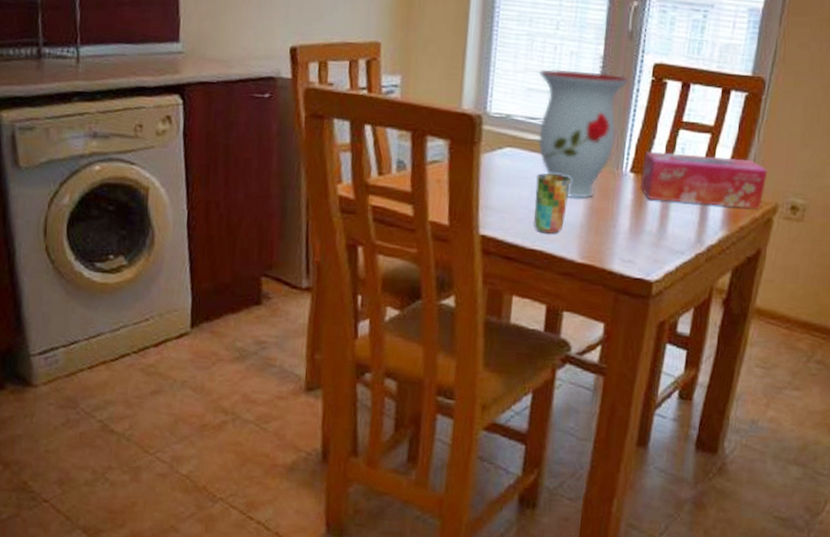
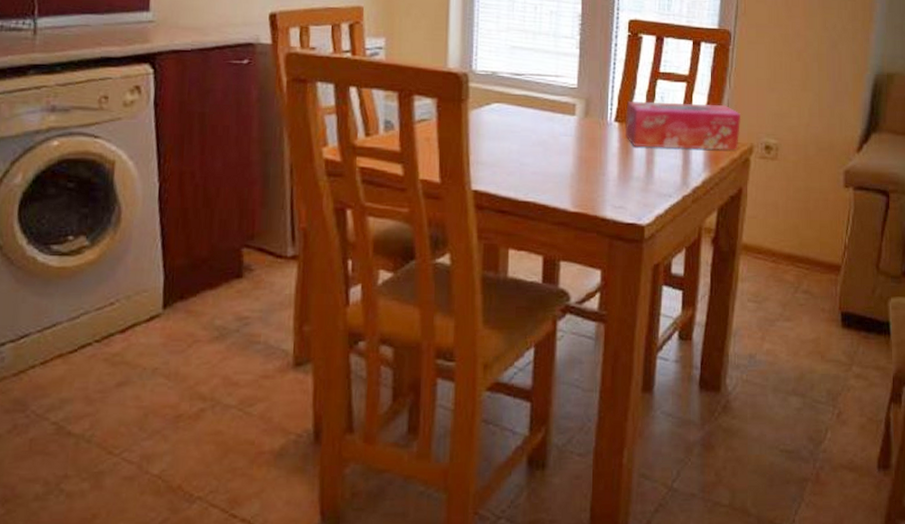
cup: present [534,173,571,234] -> none [525,127,558,185]
vase: present [538,69,630,199] -> none [522,27,608,149]

